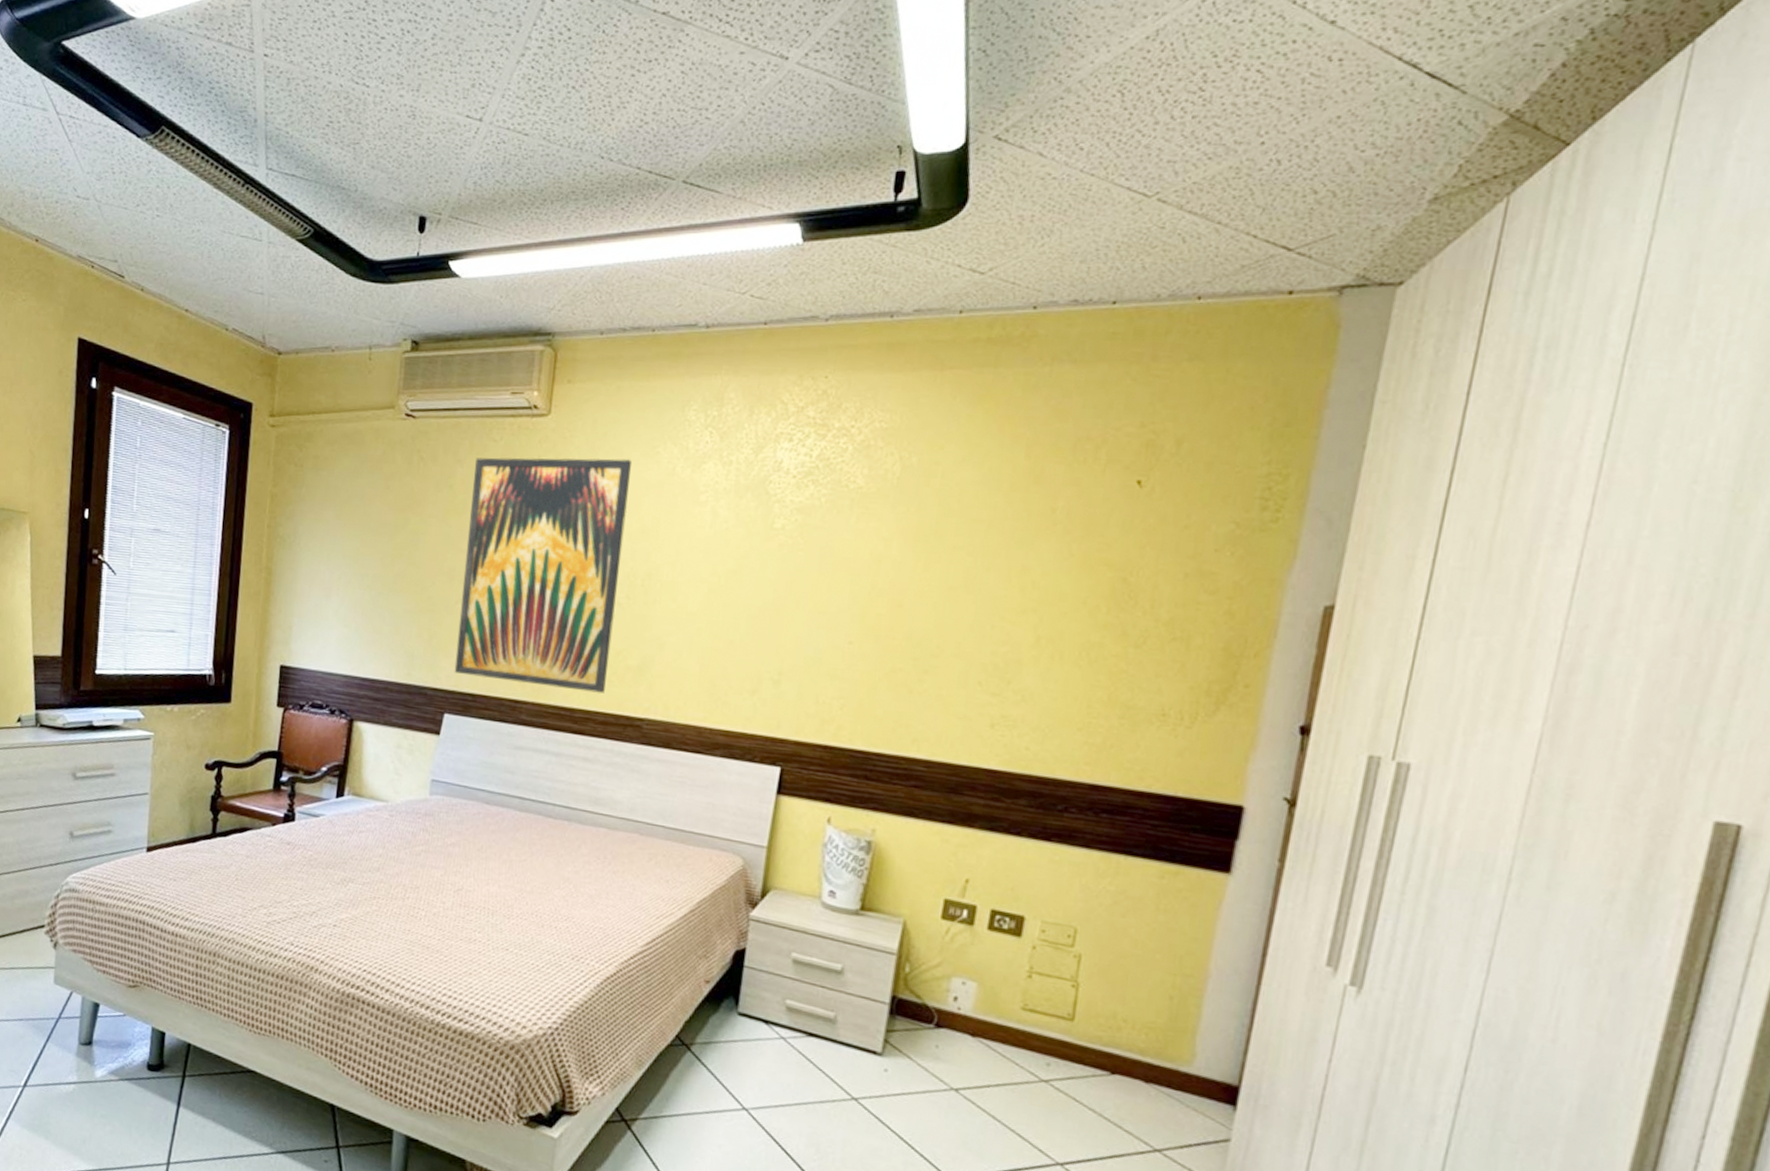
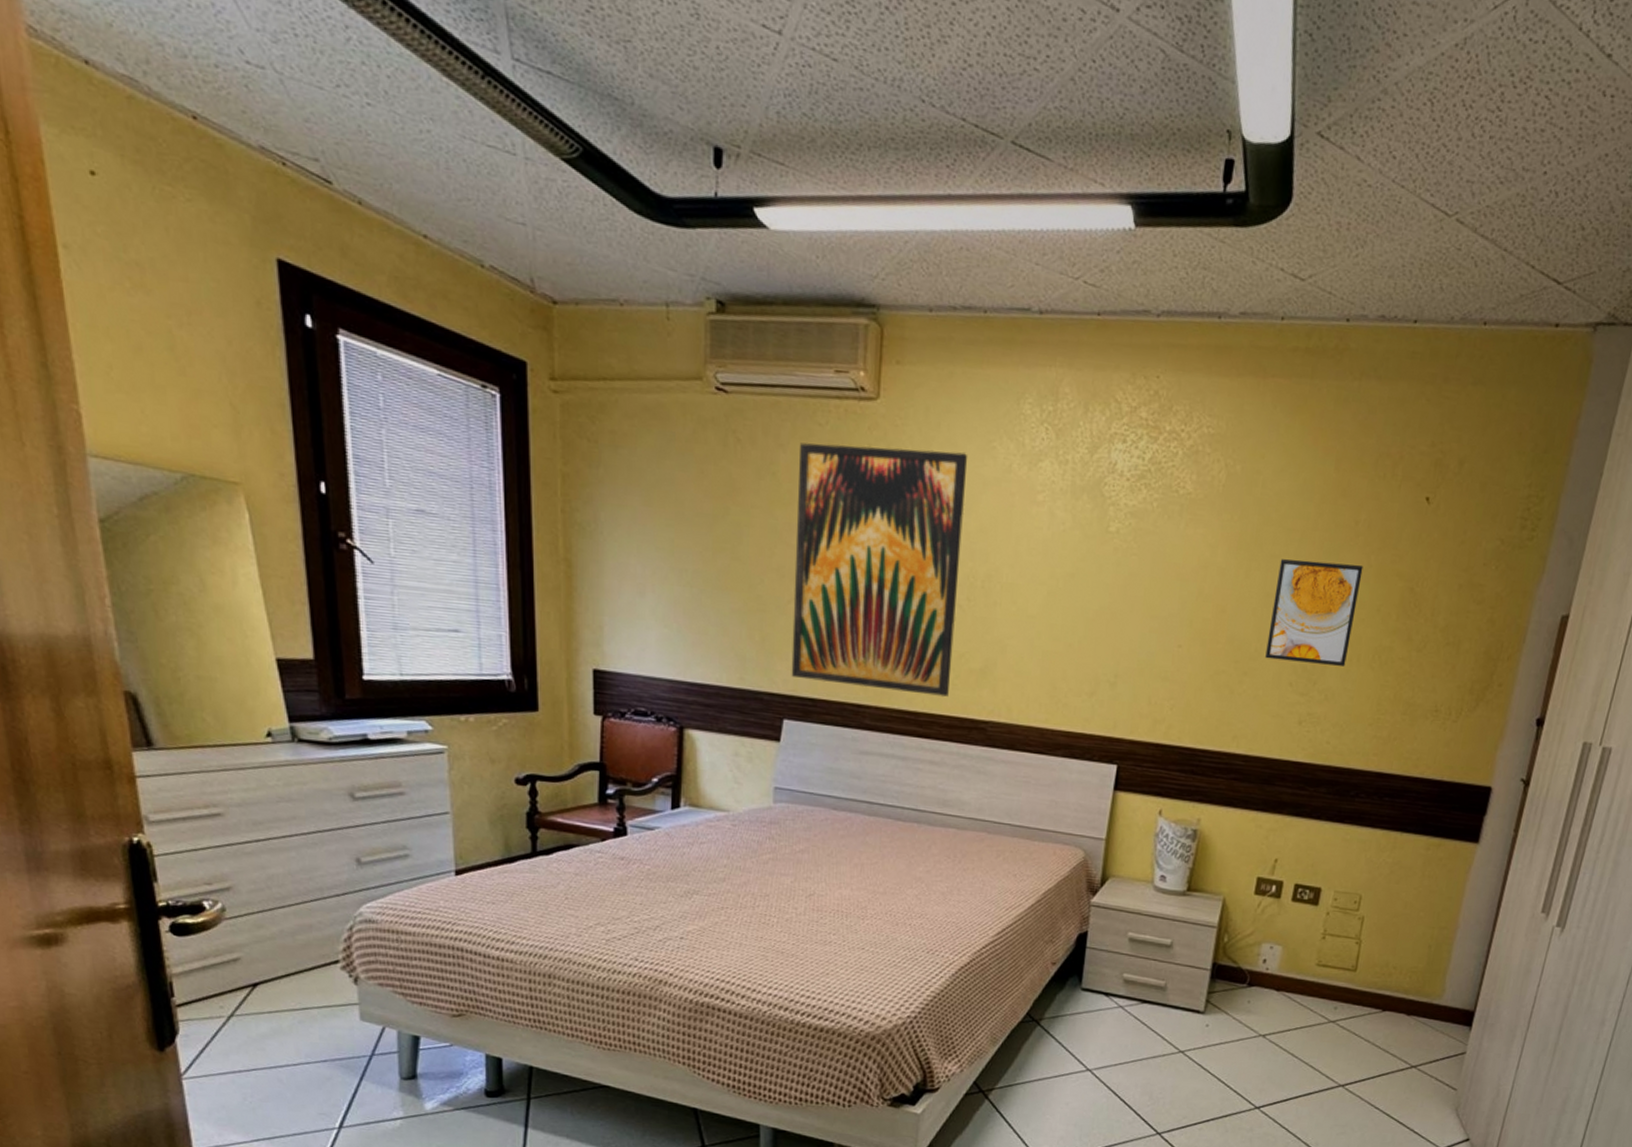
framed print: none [949,550,1064,664] -> present [1265,559,1363,666]

